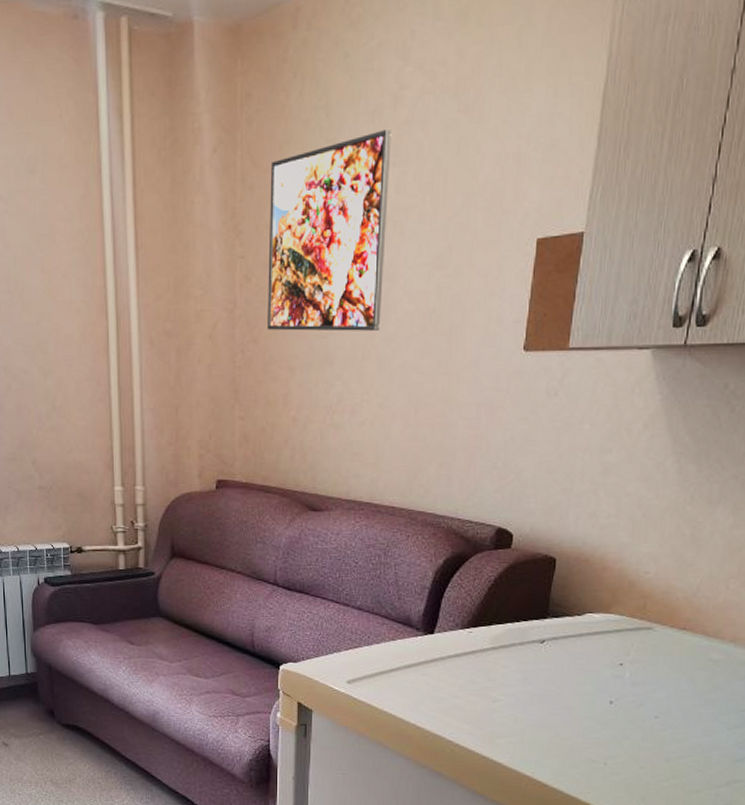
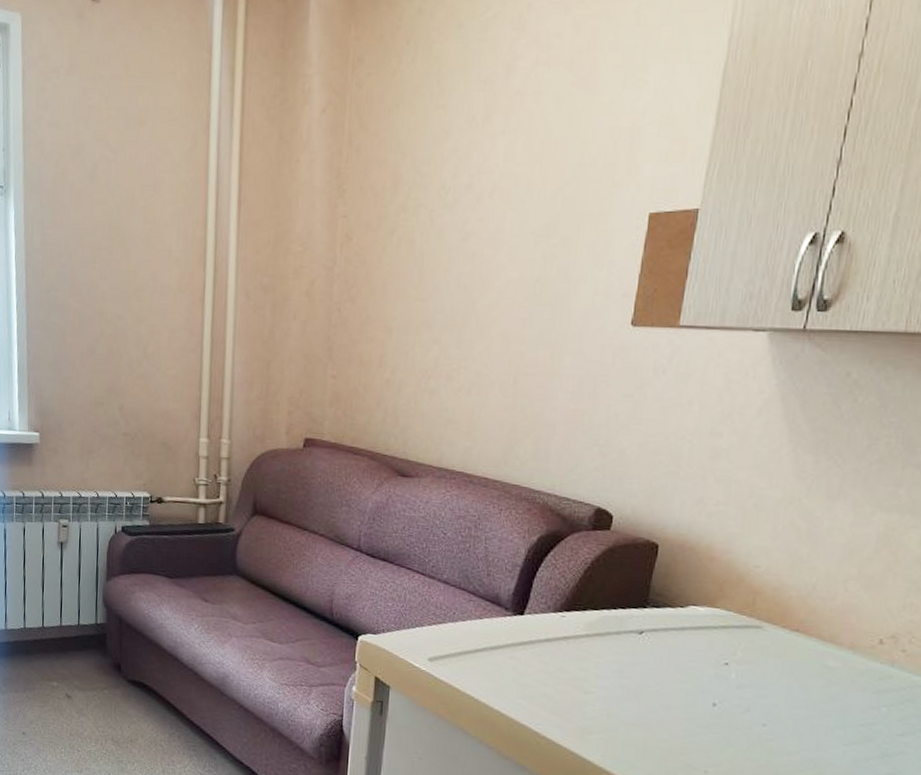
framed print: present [267,128,392,331] -> none [366,97,503,297]

